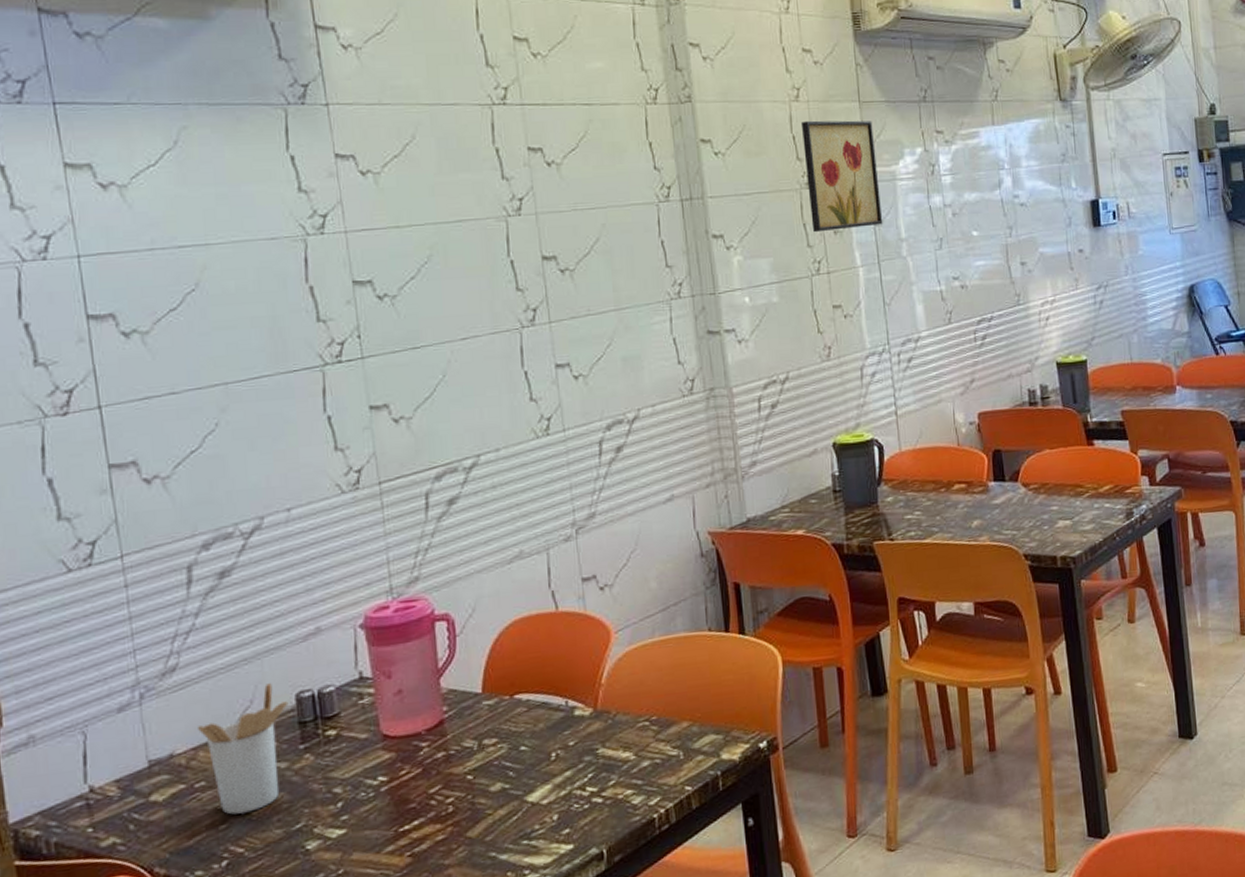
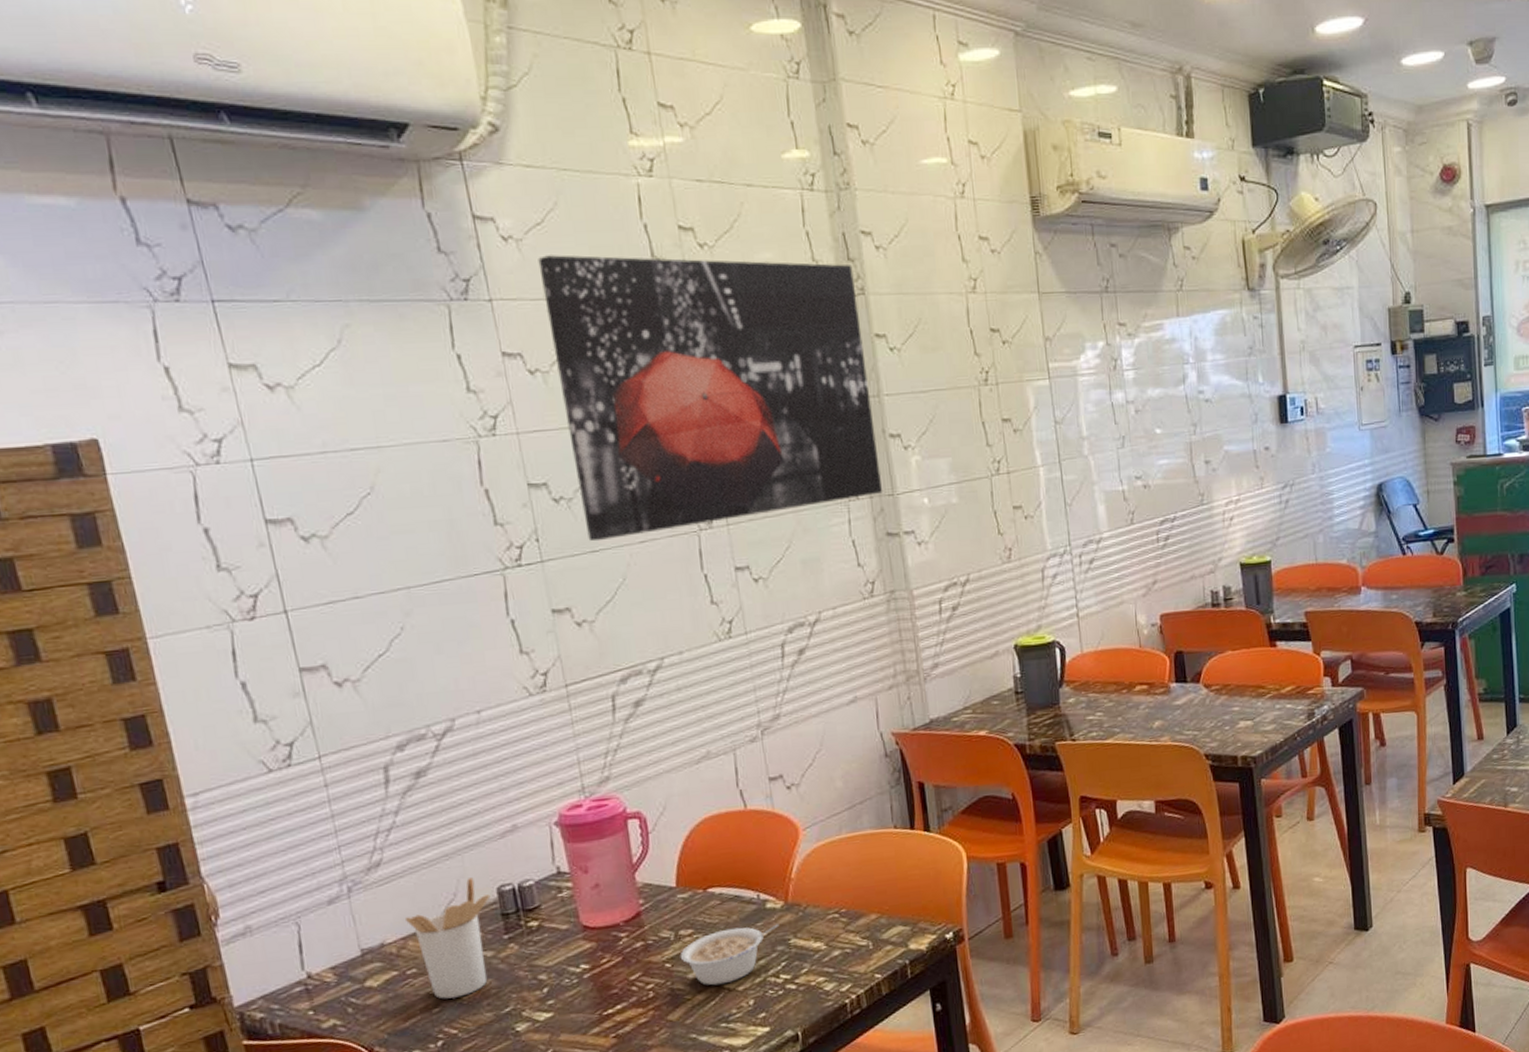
wall art: none [376,62,705,338] -> present [538,255,883,541]
legume: none [482,732,588,799] -> present [680,923,780,986]
wall art: present [800,120,883,233] -> none [978,312,1064,431]

